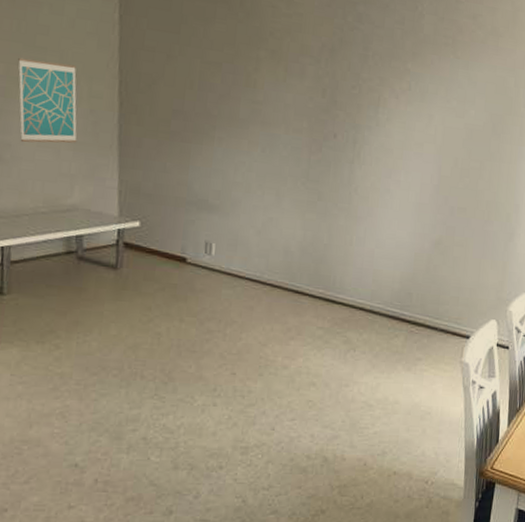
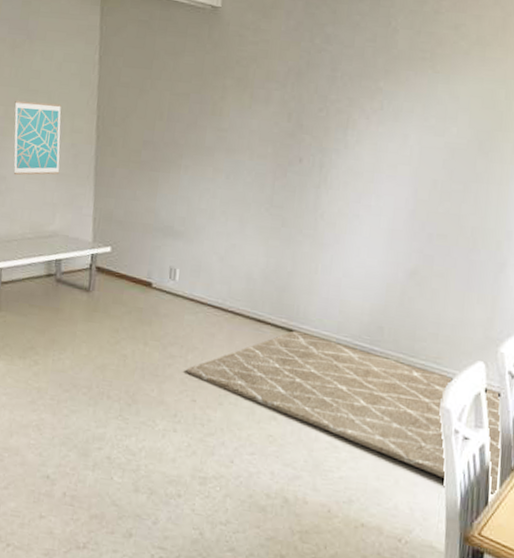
rug: none [225,300,510,435] -> present [186,331,501,497]

